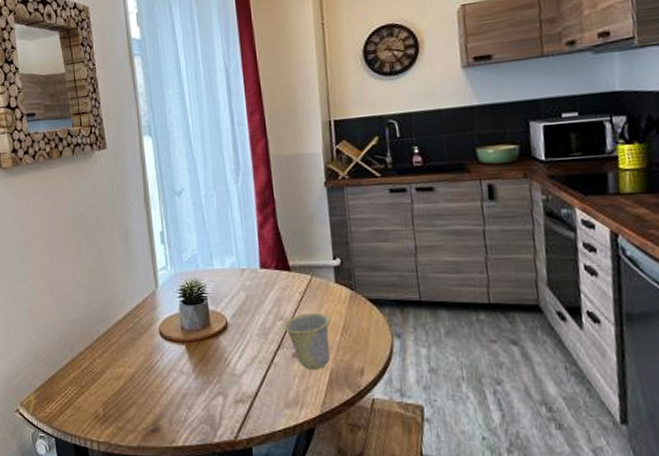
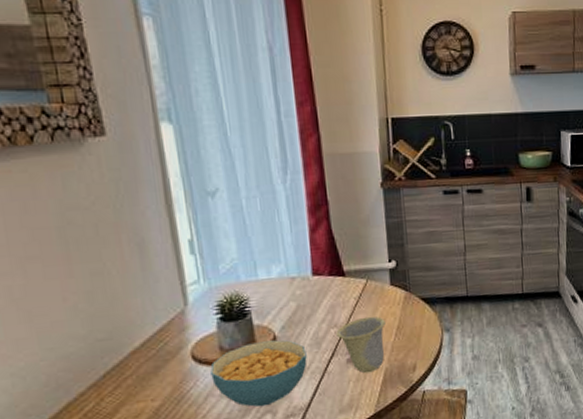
cereal bowl: none [173,326,255,388] -> present [210,340,307,407]

